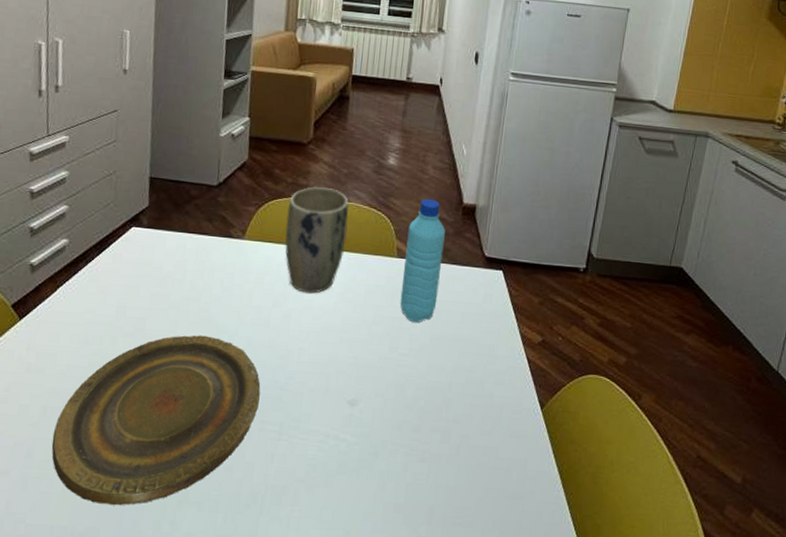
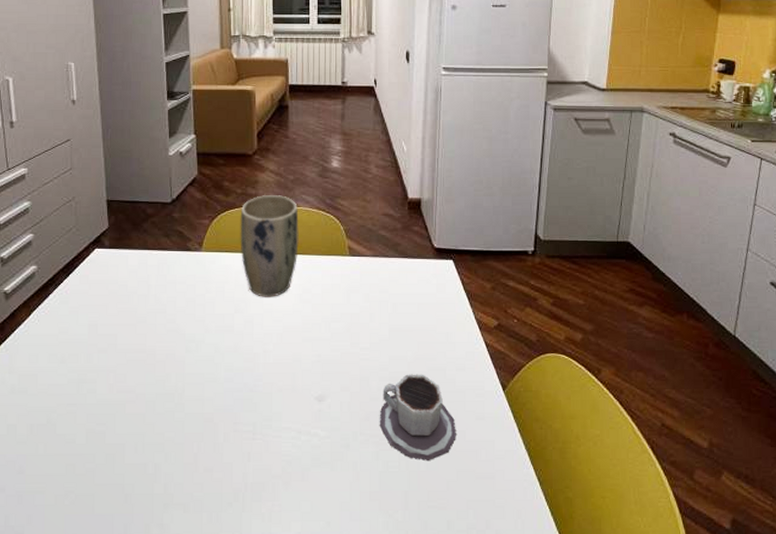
plate: present [51,335,261,506] -> none [41,346,231,513]
water bottle: present [400,198,445,322] -> none [356,196,393,316]
cup: none [411,384,490,477] -> present [379,374,456,462]

